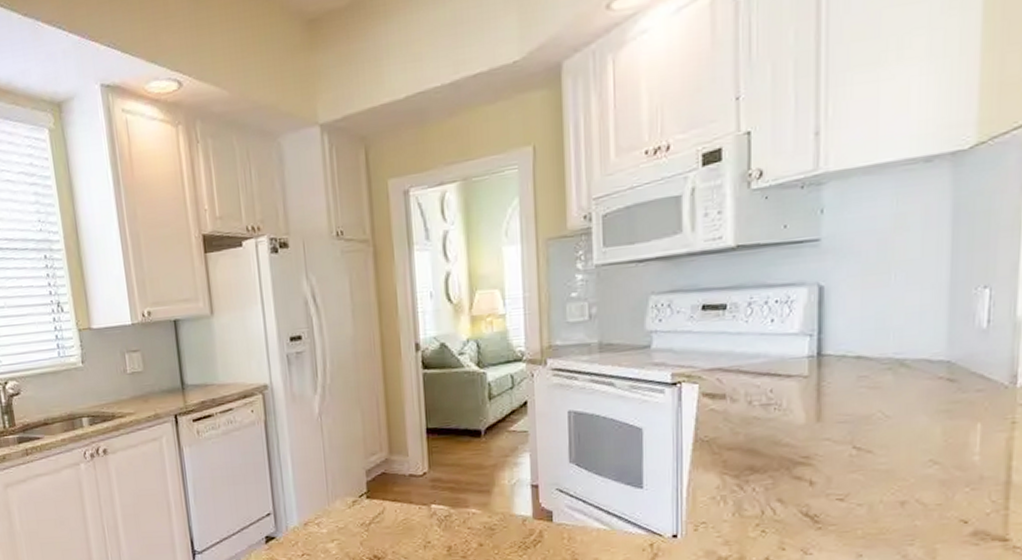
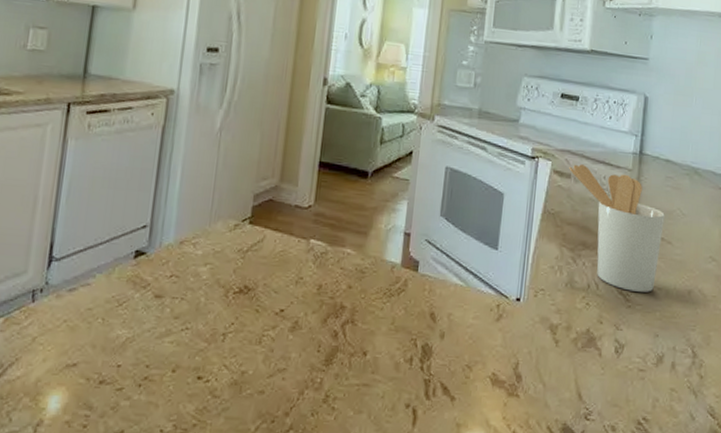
utensil holder: none [722,381,860,512] -> present [569,164,665,292]

